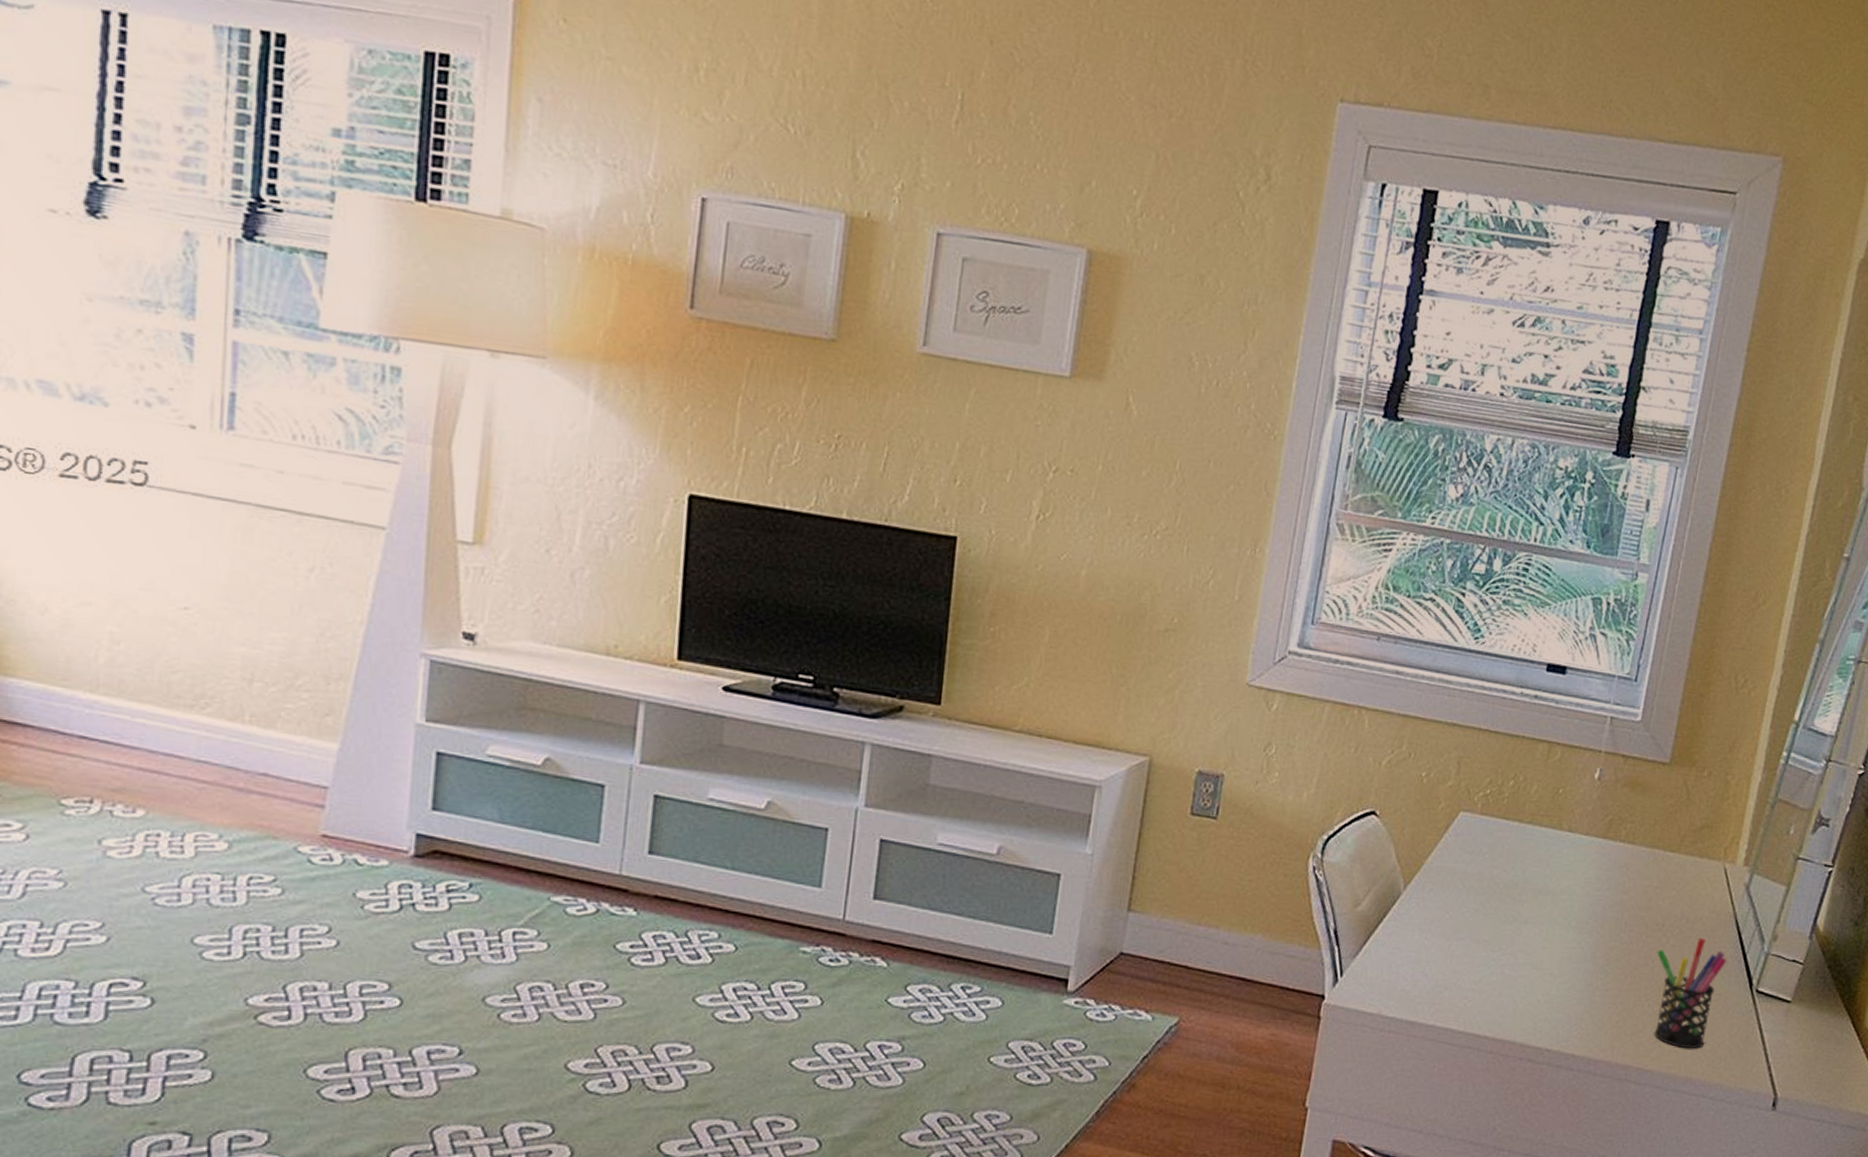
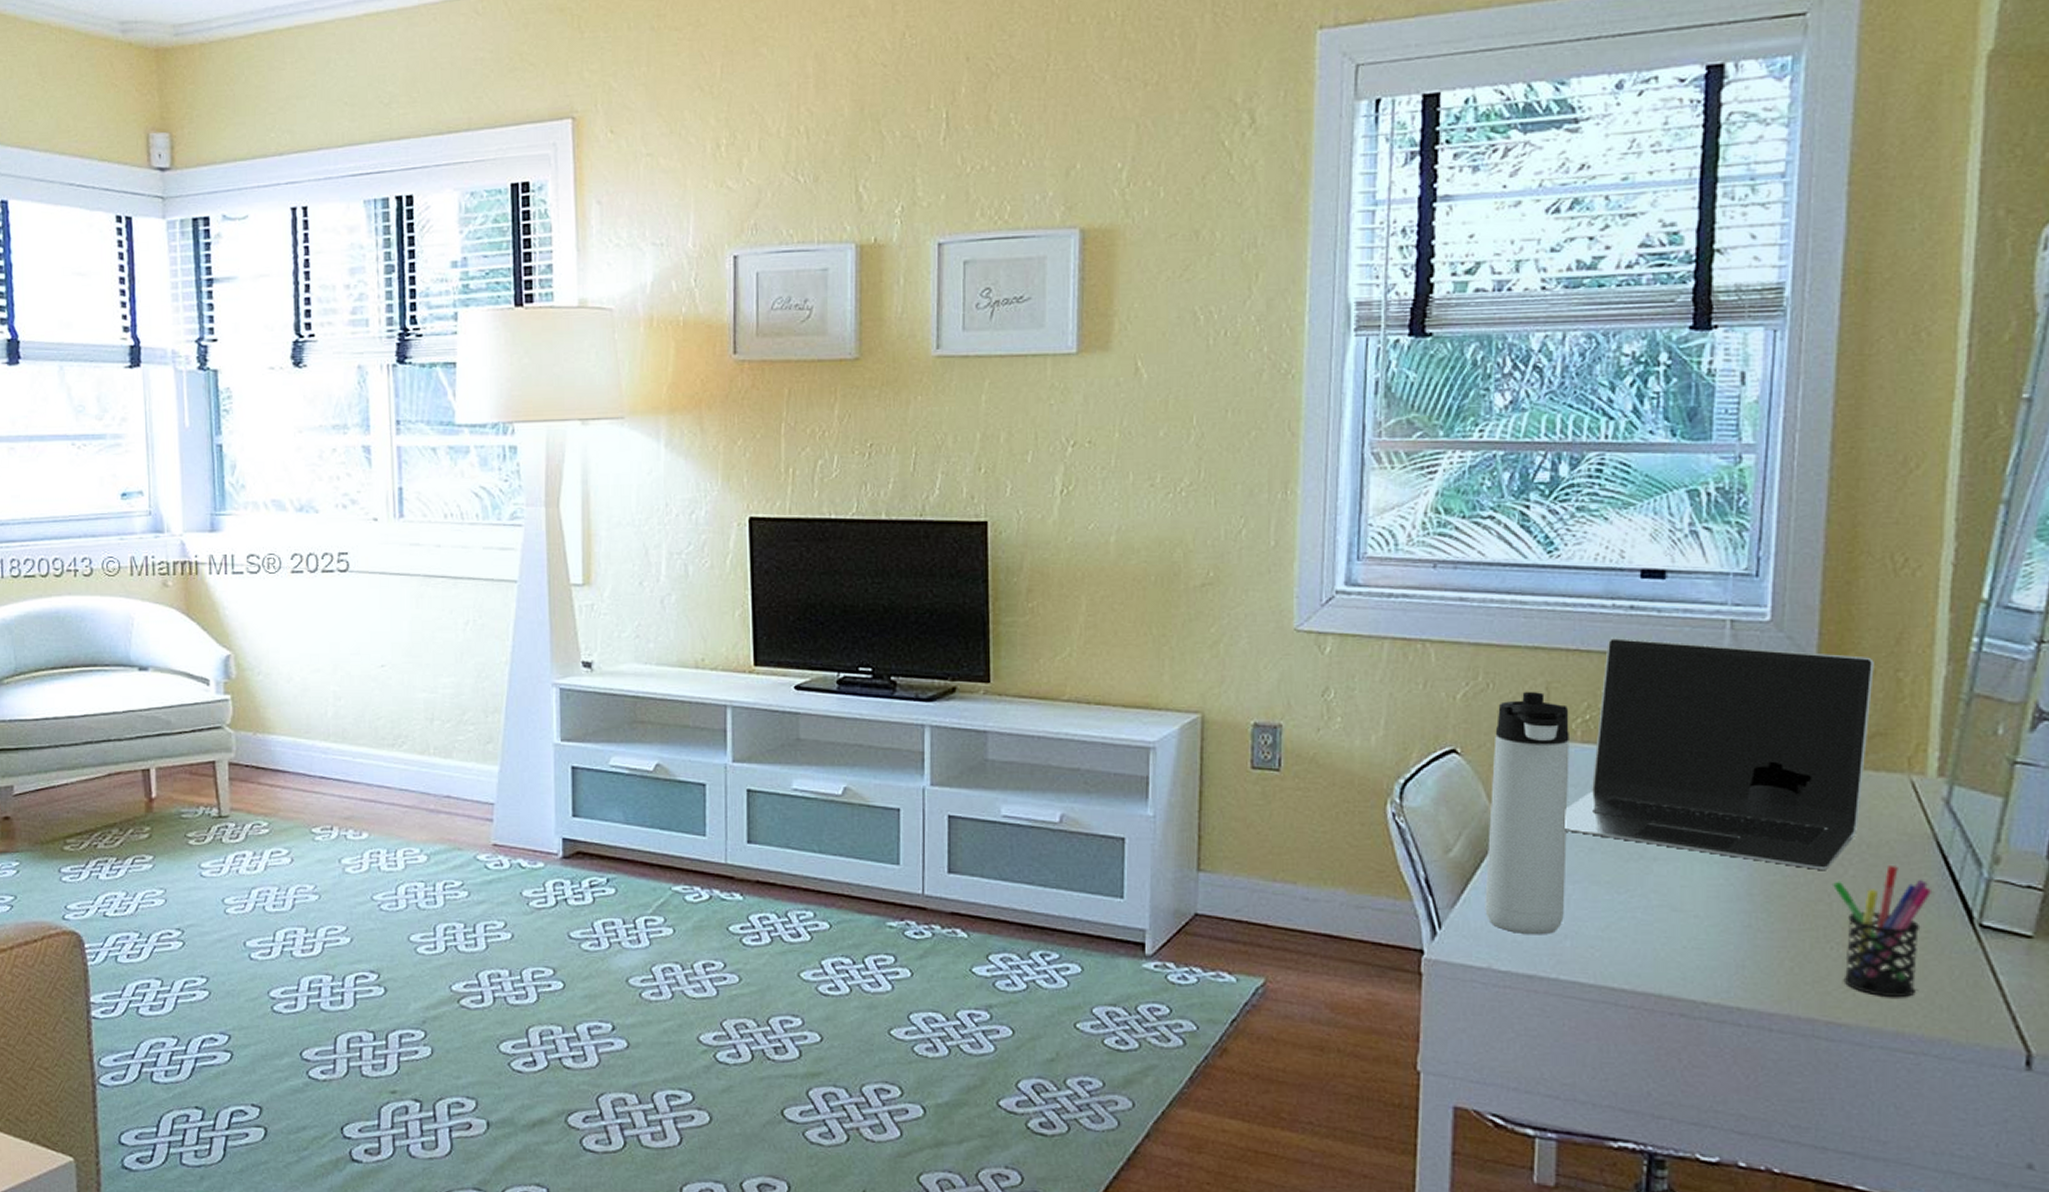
thermos bottle: none [1381,764,1474,986] -> present [1485,692,1569,935]
laptop: none [1457,721,1712,939] -> present [1565,637,1874,870]

